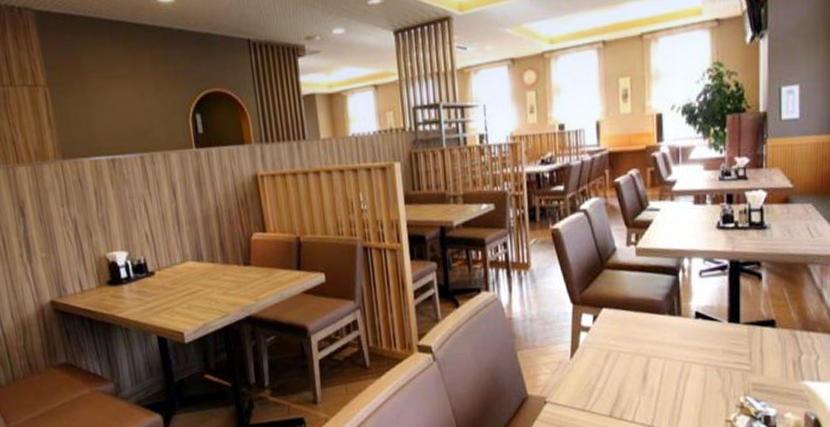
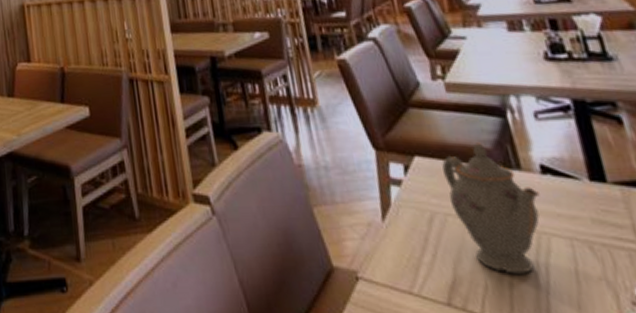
teapot: none [623,296,690,392] -> present [442,142,540,274]

